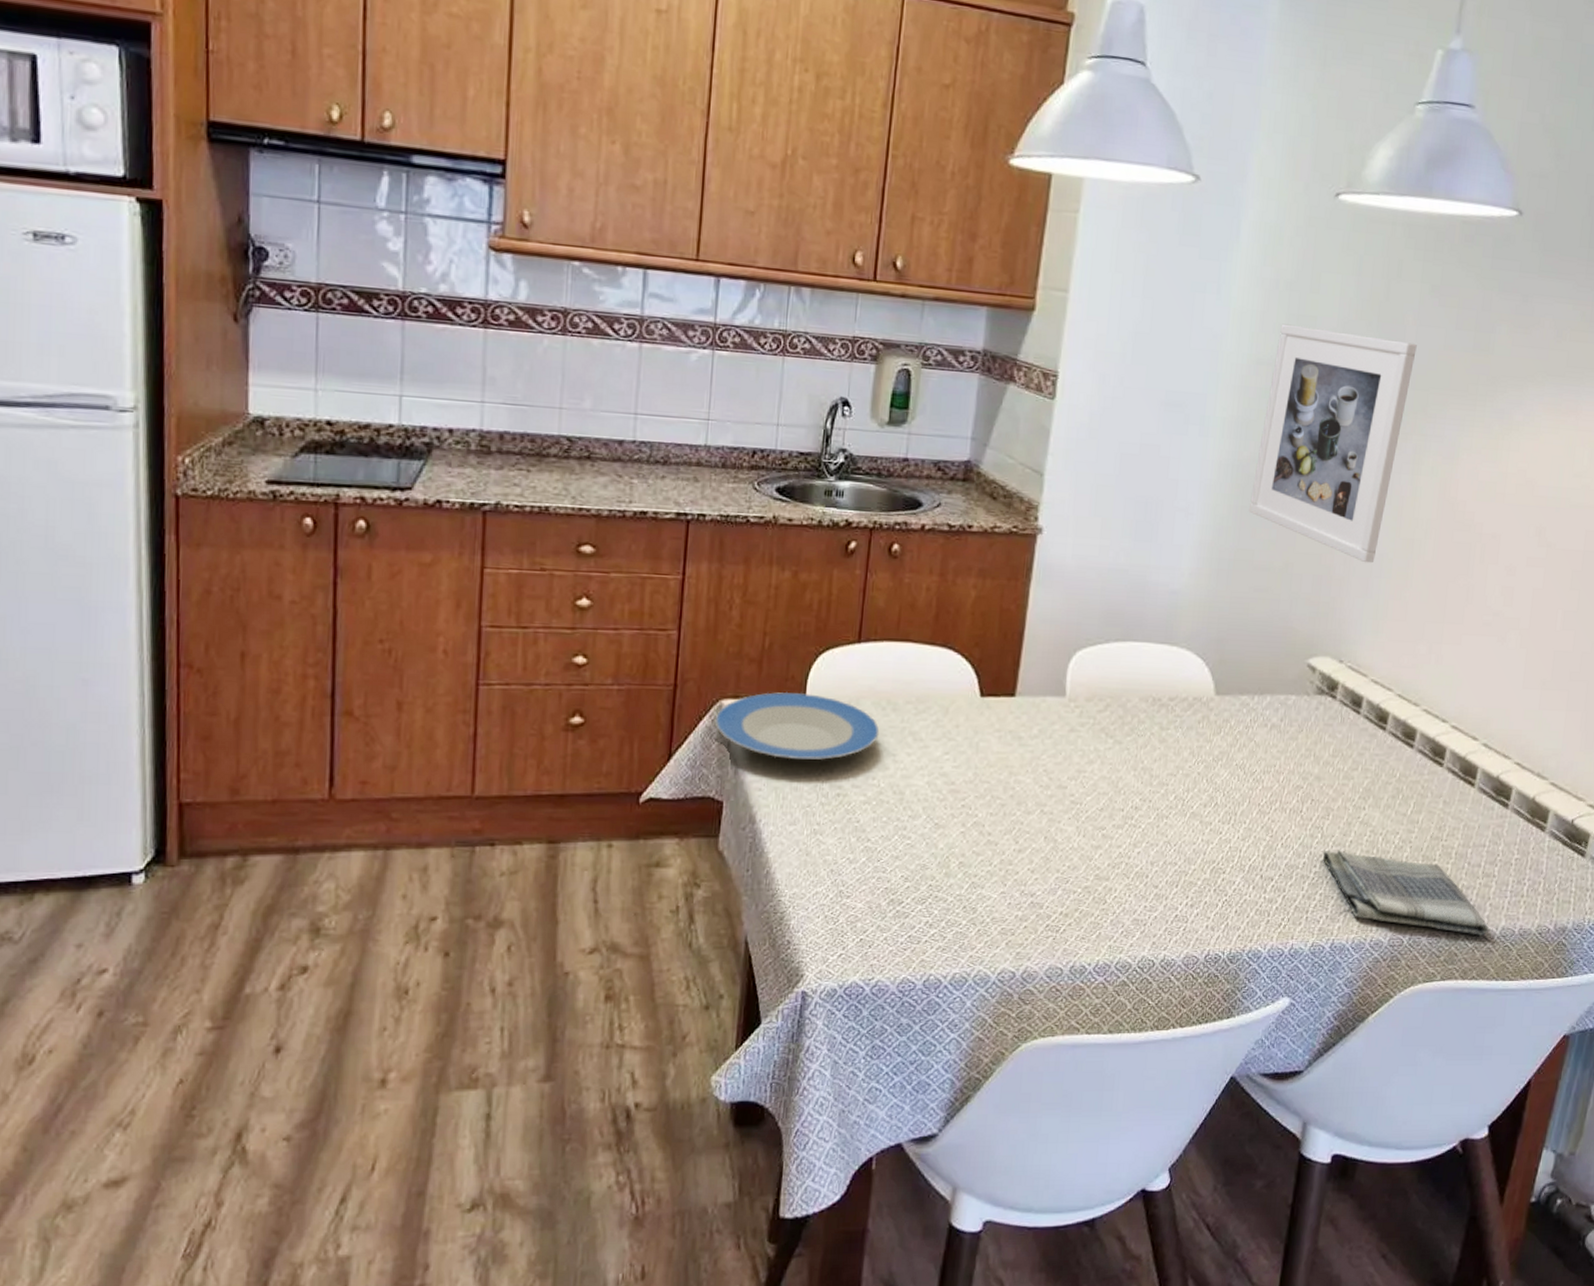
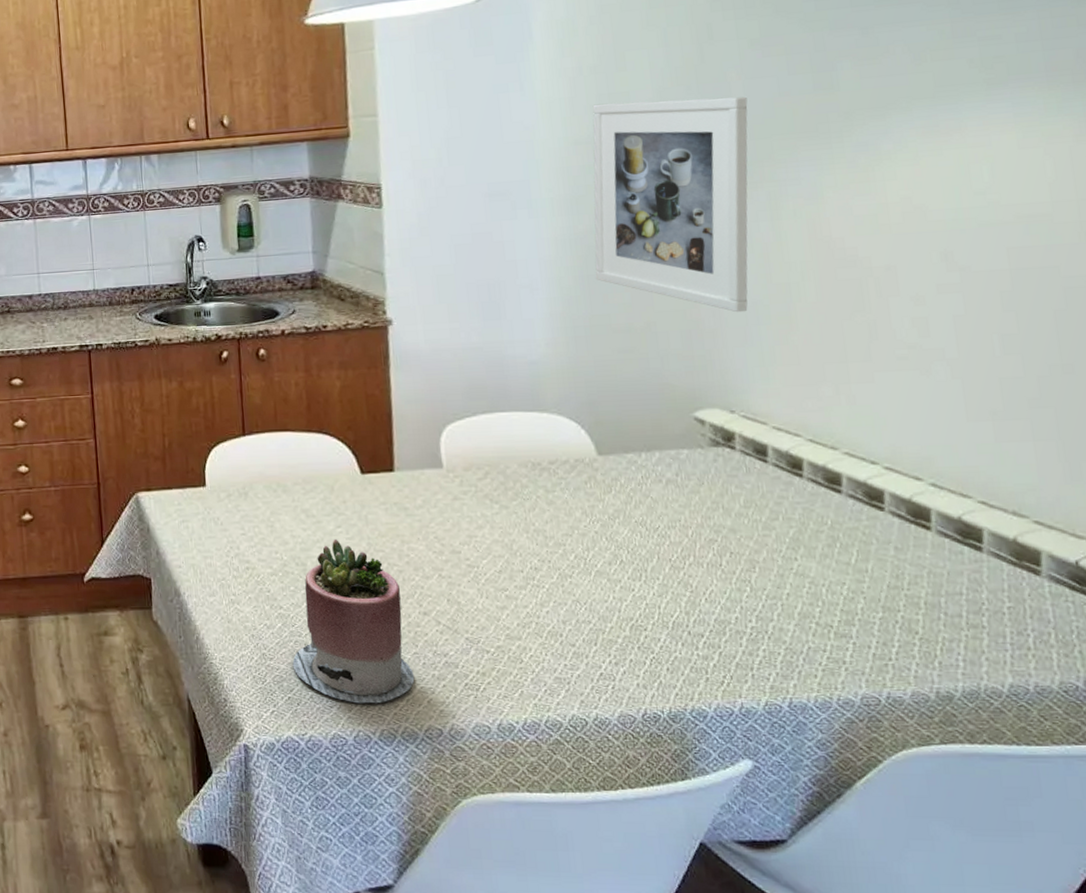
plate: present [714,691,880,760] -> none [134,482,275,539]
succulent planter: none [871,767,1000,946] -> present [292,540,415,704]
dish towel: present [1322,850,1490,936] -> none [756,603,993,694]

